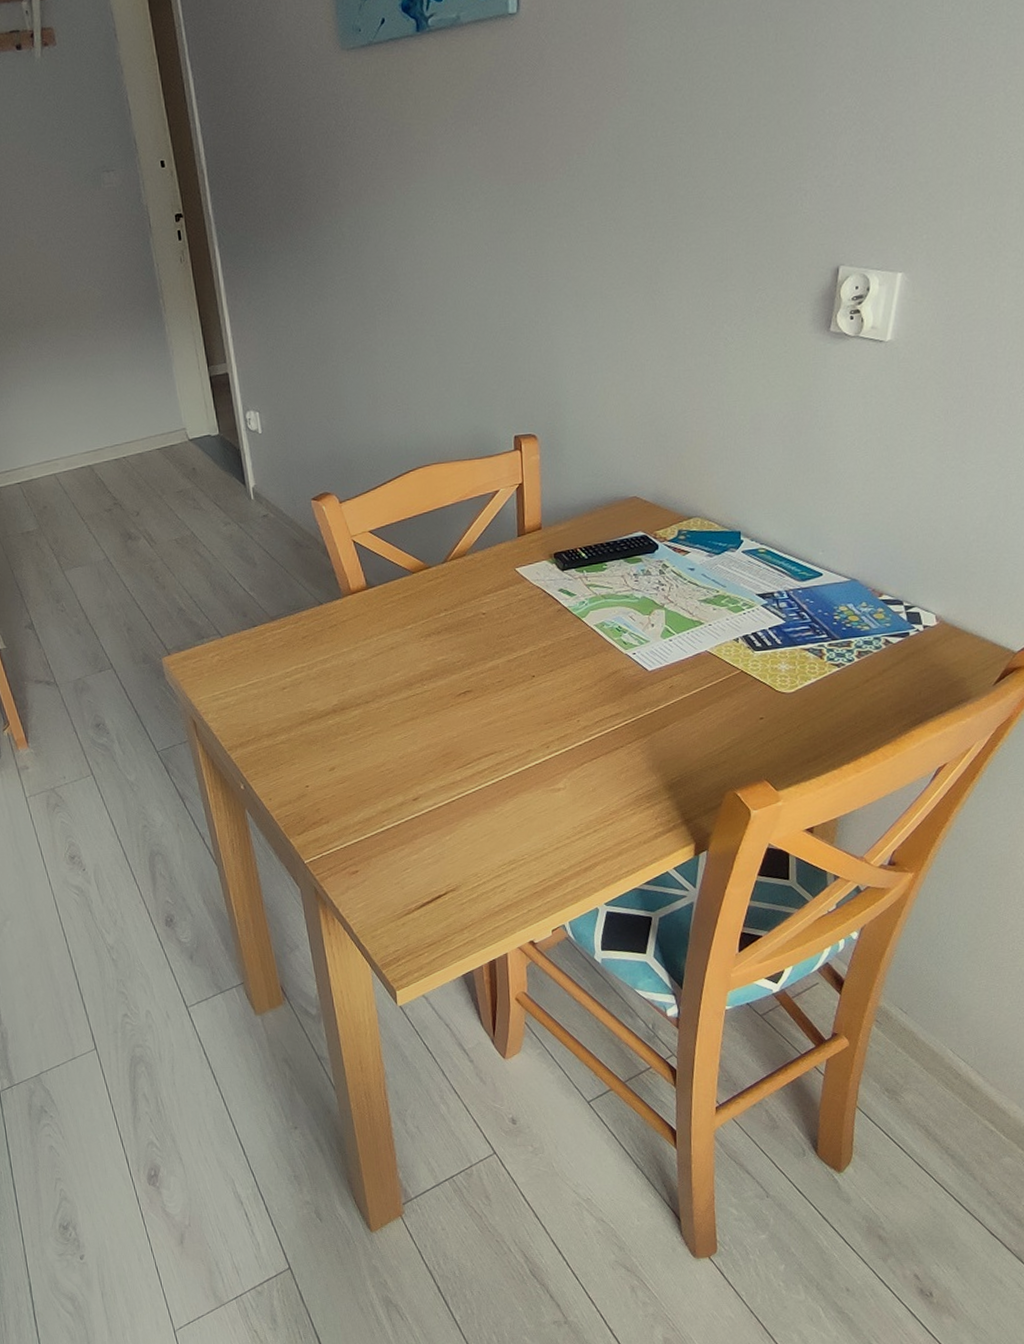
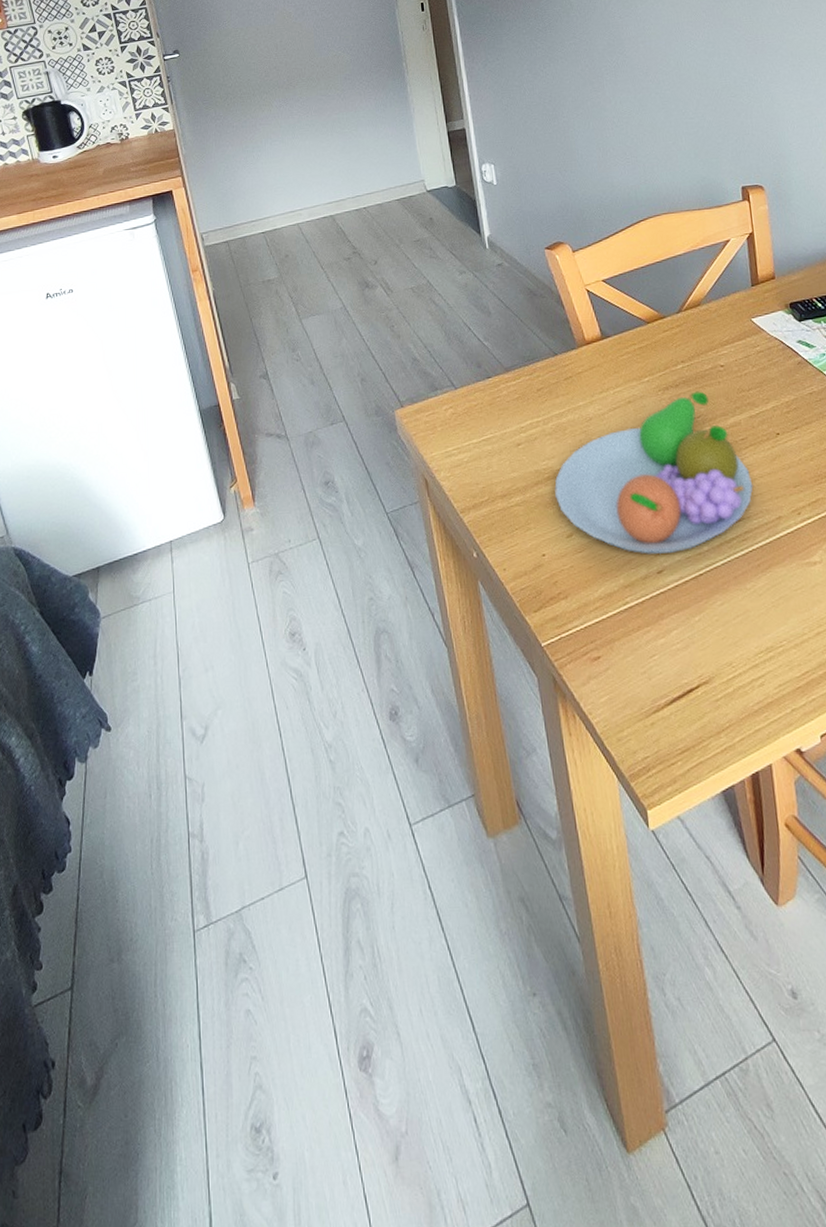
fruit bowl: none [318,637,507,785] -> present [554,391,753,555]

